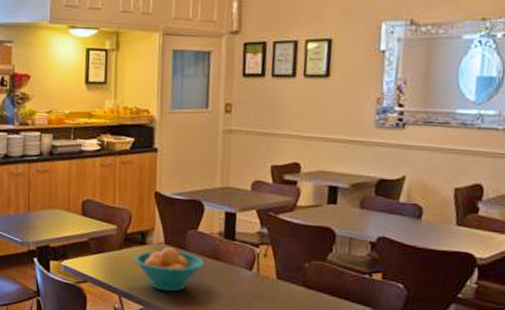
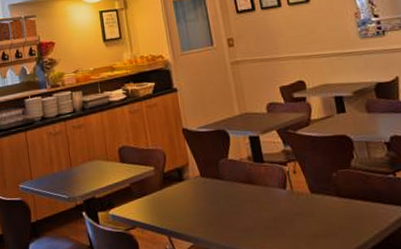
fruit bowl: present [134,247,205,292] -> none [175,179,242,224]

